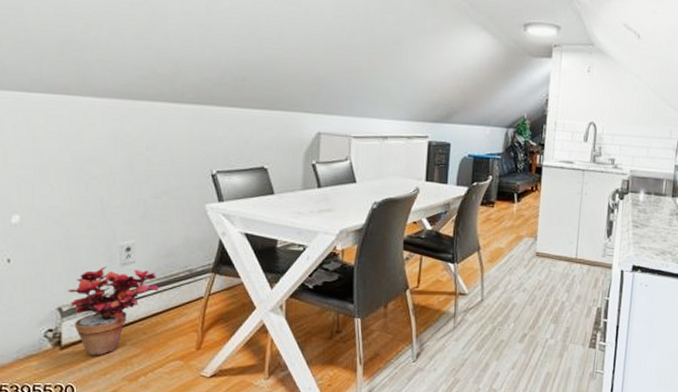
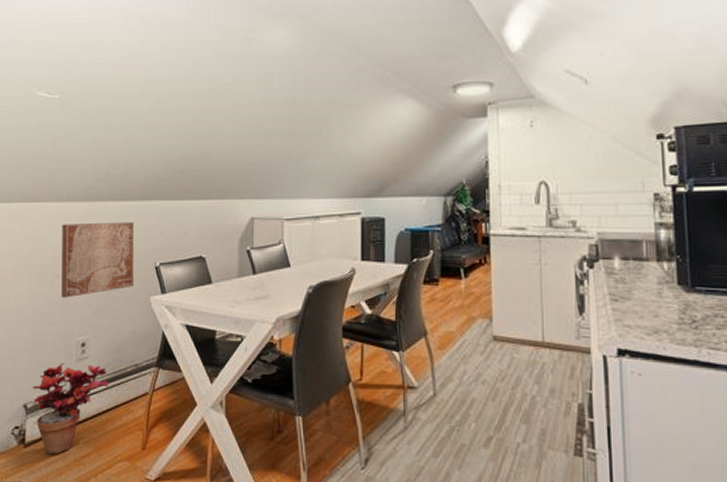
wall art: none [99,122,187,201] -> present [62,221,134,298]

